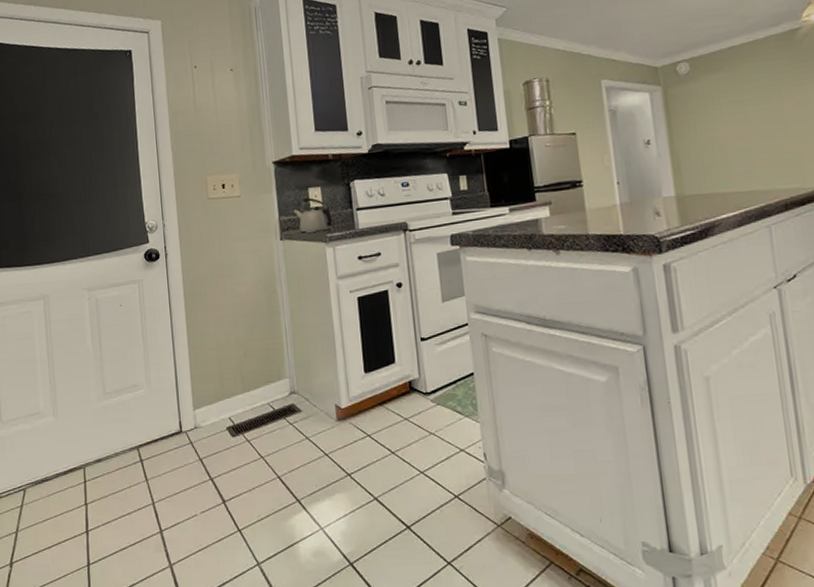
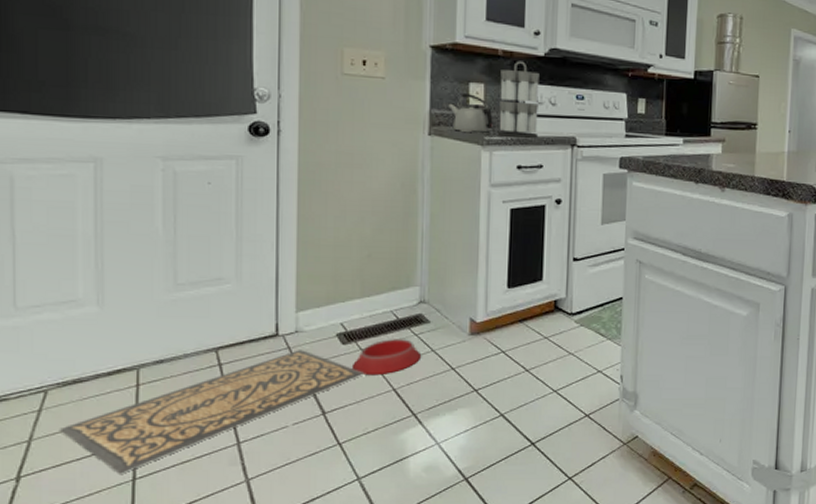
doormat: none [35,444,252,560] -> present [59,350,364,474]
pet bowl: none [241,428,298,465] -> present [351,339,422,376]
spice rack: none [333,160,373,233] -> present [497,61,539,139]

